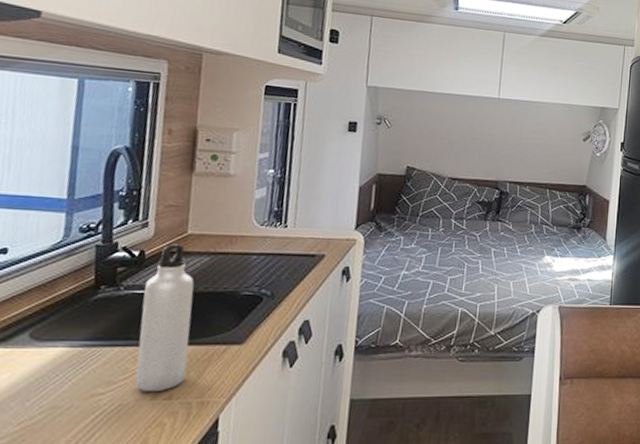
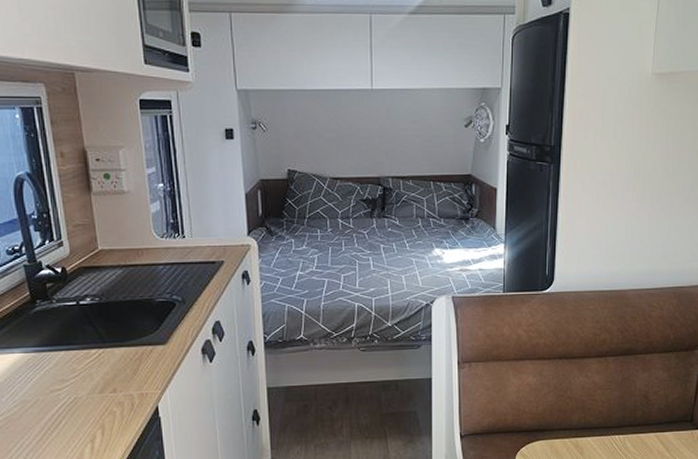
water bottle: present [135,244,194,393] -> none [72,260,123,387]

